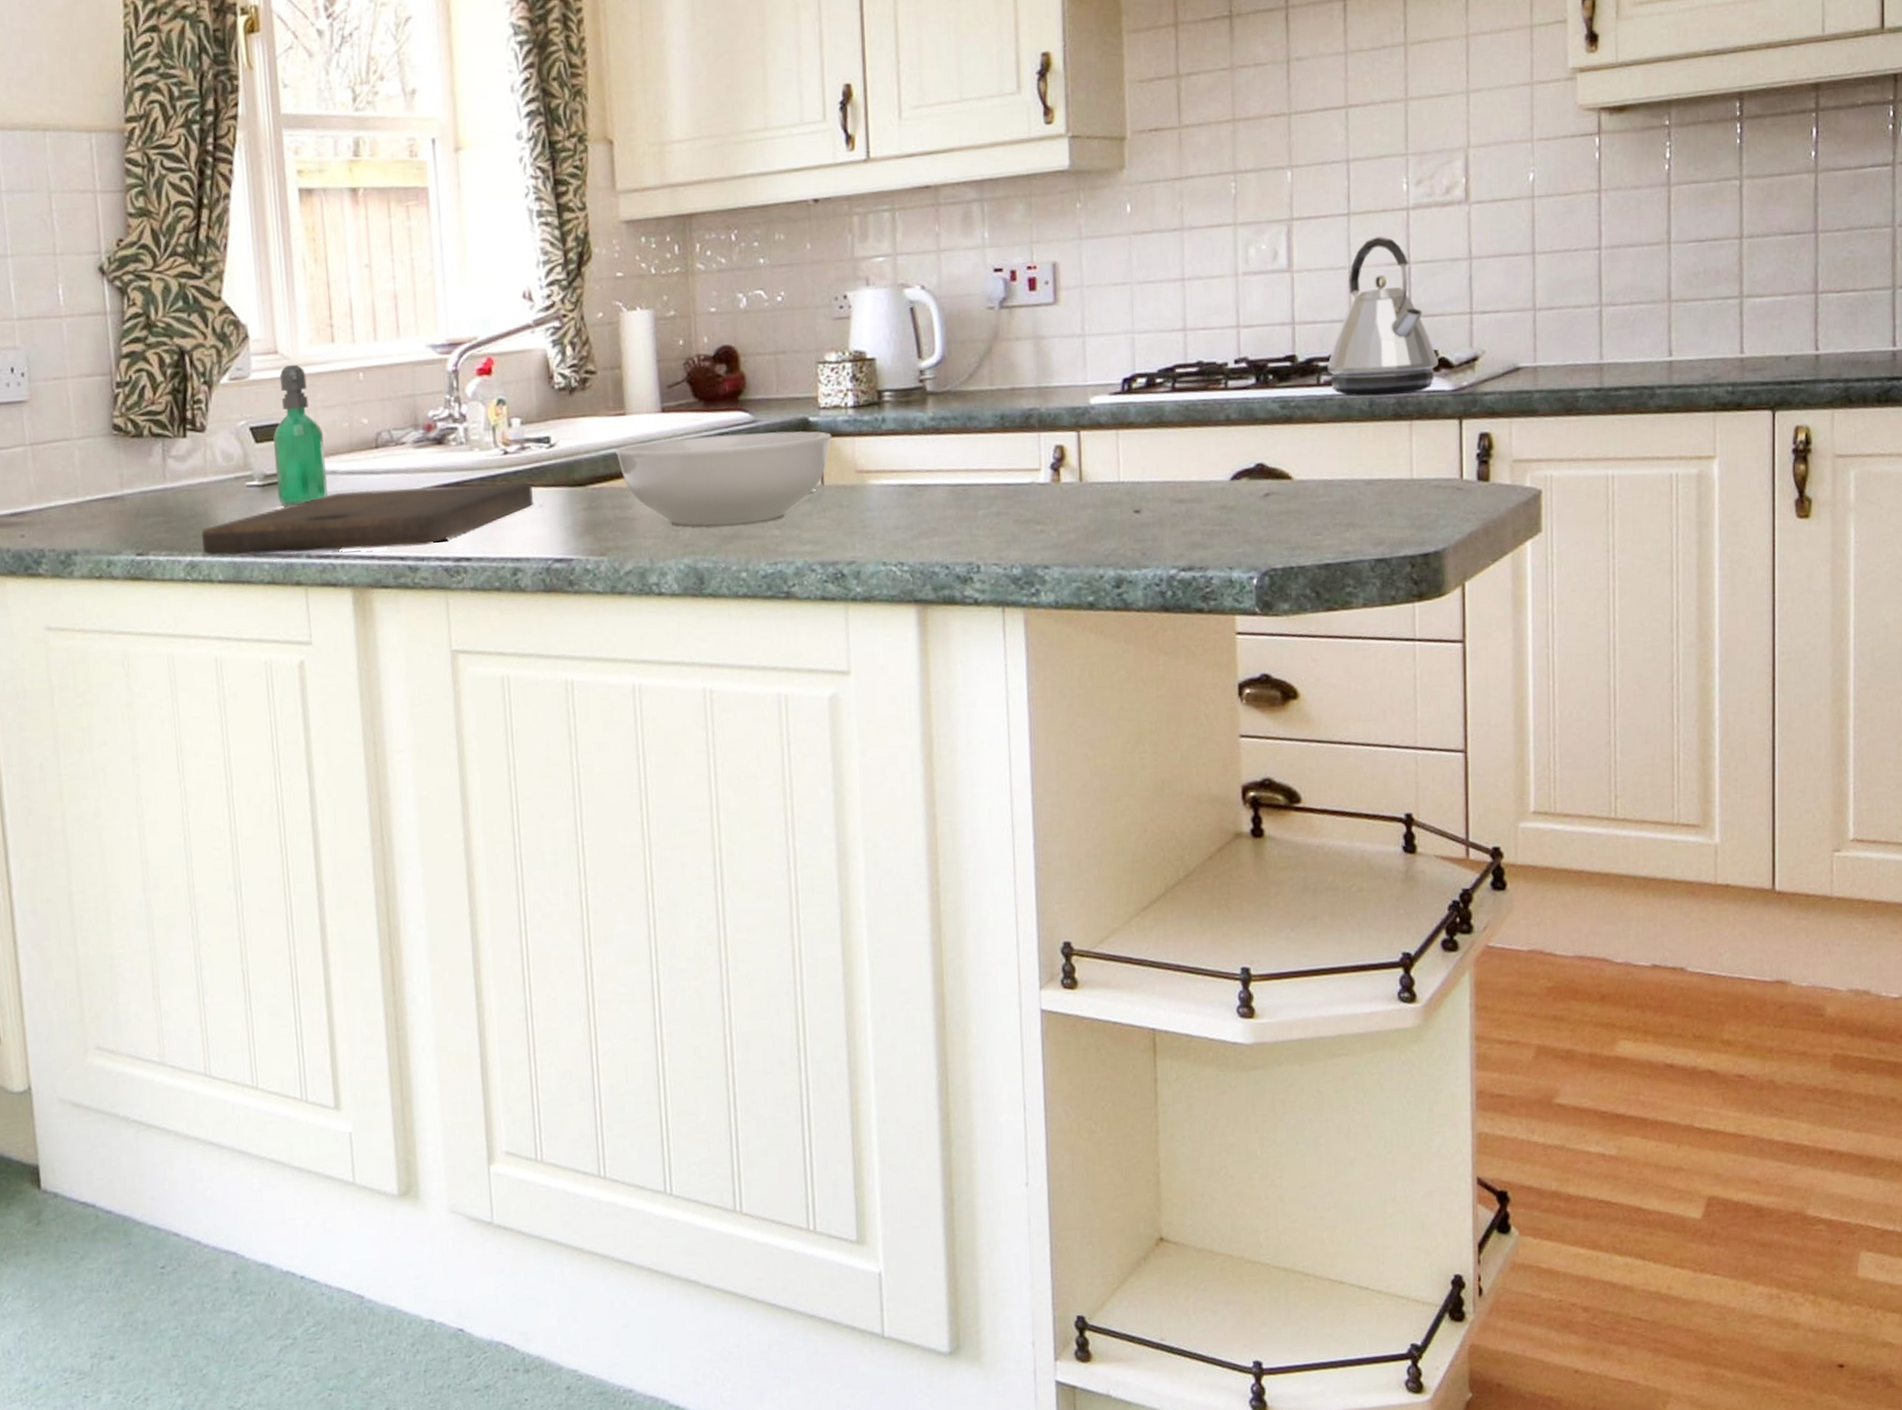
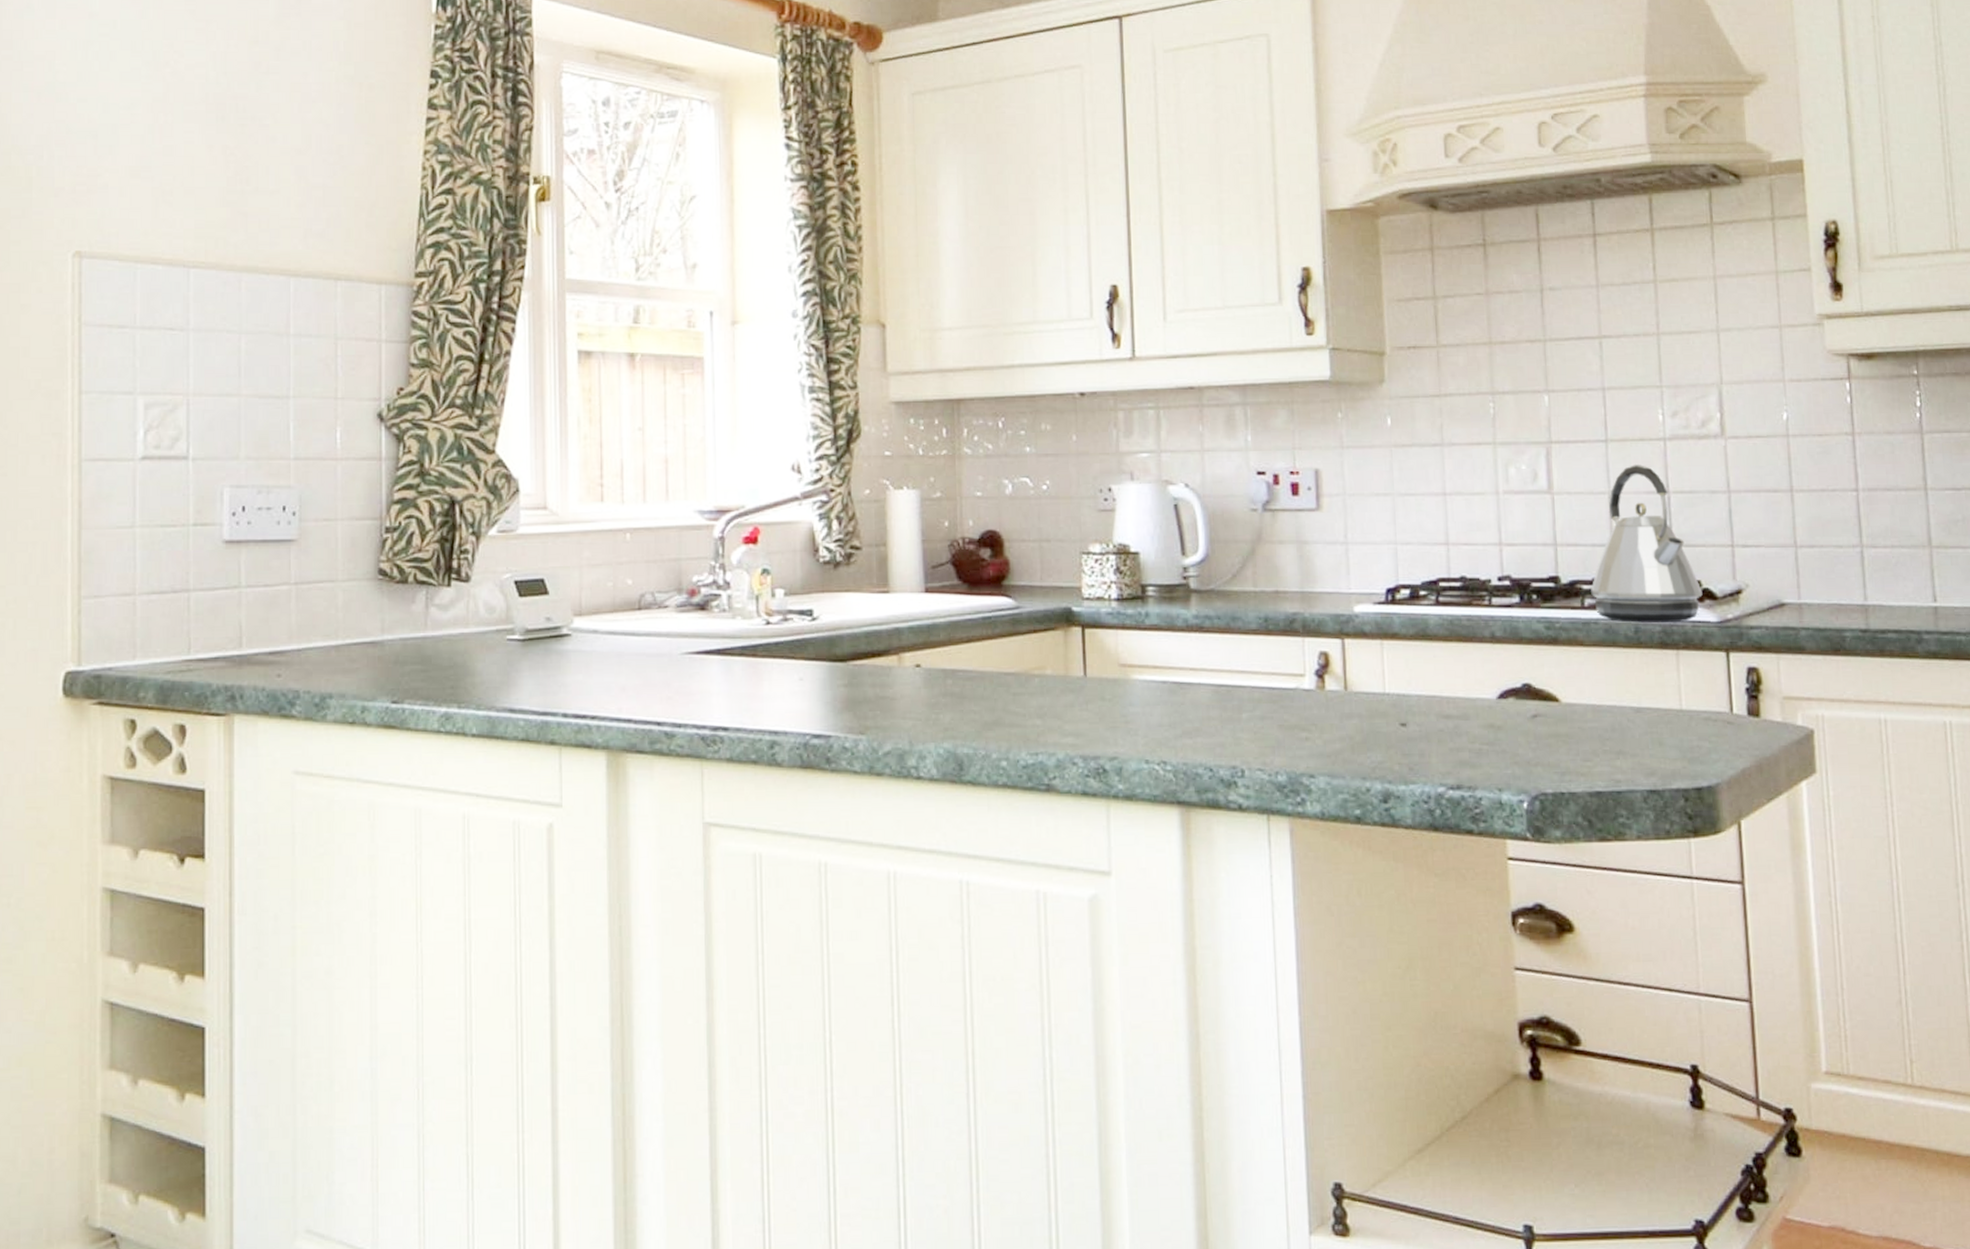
cutting board: present [202,481,533,556] -> none [459,651,793,713]
soap dispenser: present [273,364,328,508] -> none [537,521,587,664]
bowl: present [615,431,832,527] -> none [877,619,1095,712]

